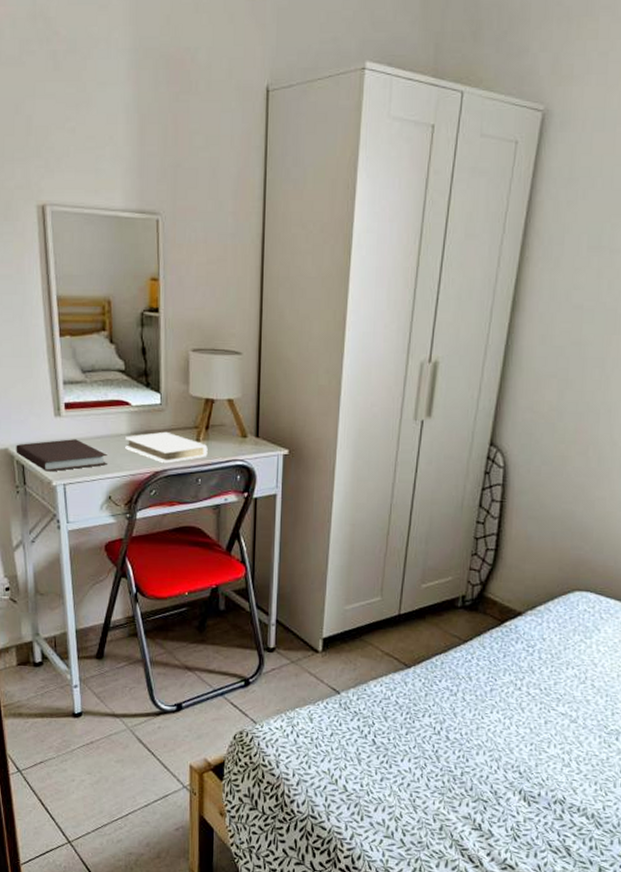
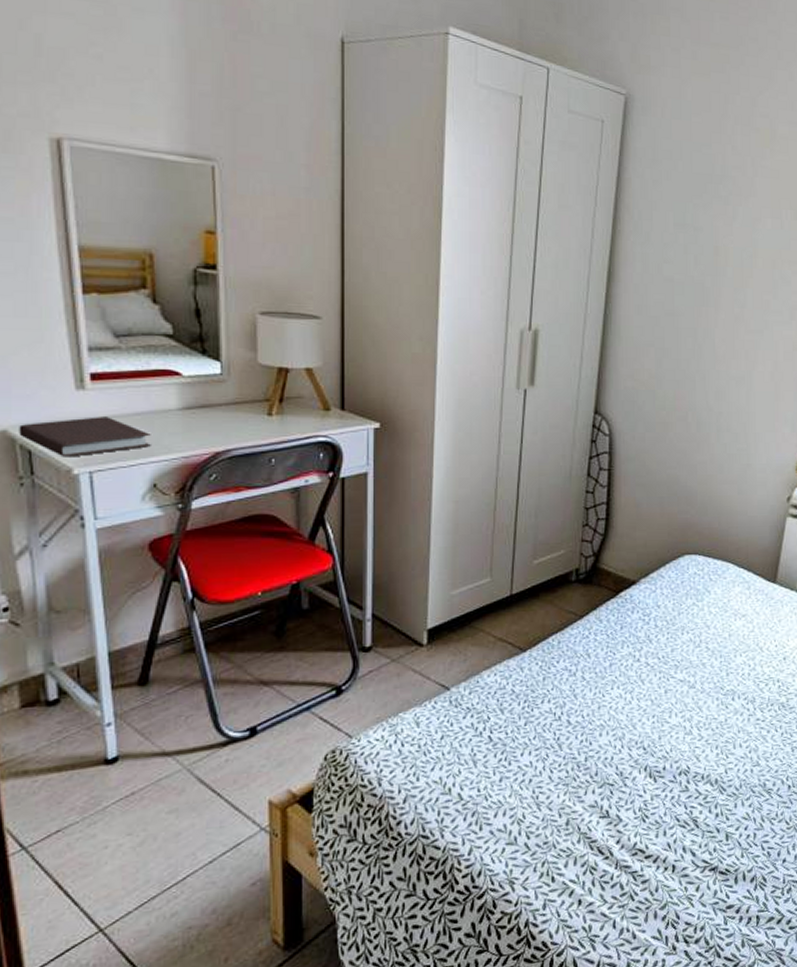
book: present [125,431,208,464] -> none [175,405,282,443]

